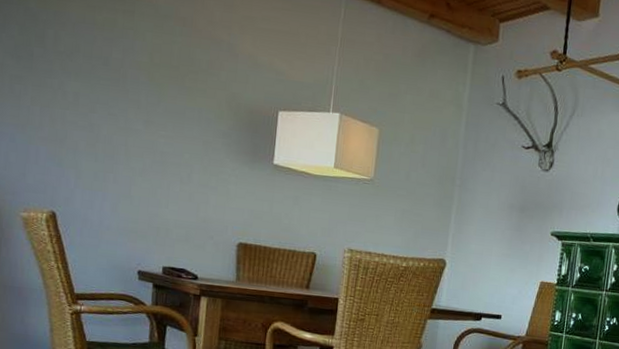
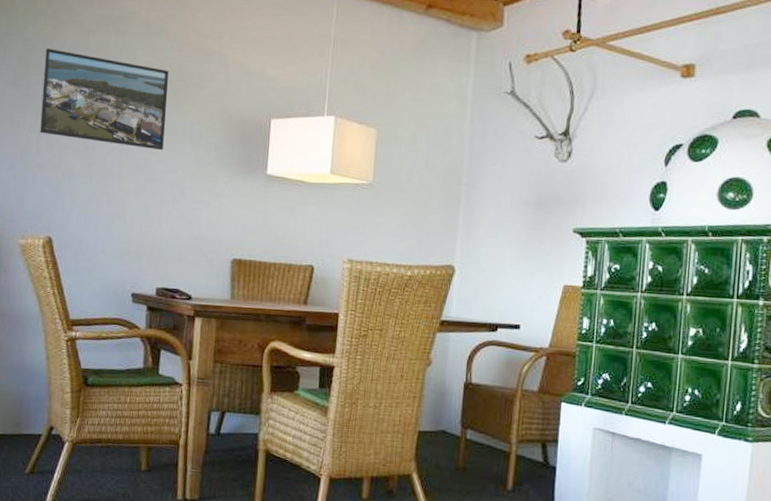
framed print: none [42,21,178,134] -> present [40,48,170,151]

